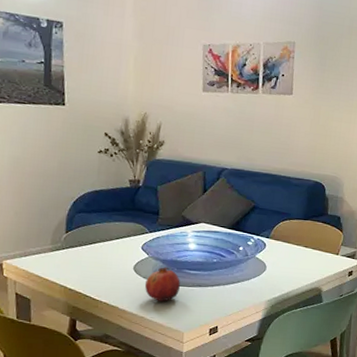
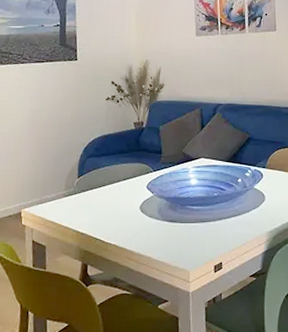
fruit: present [144,267,180,302] -> none [150,204,184,240]

